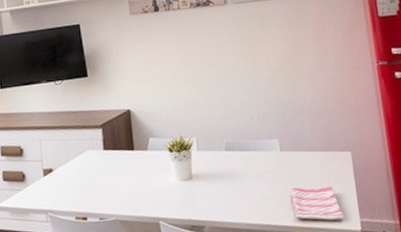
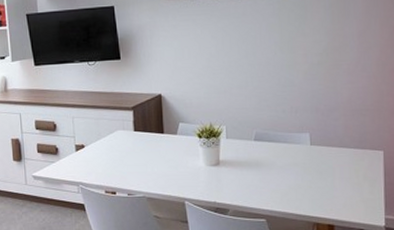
dish towel: present [291,186,344,221] -> none [317,180,368,216]

